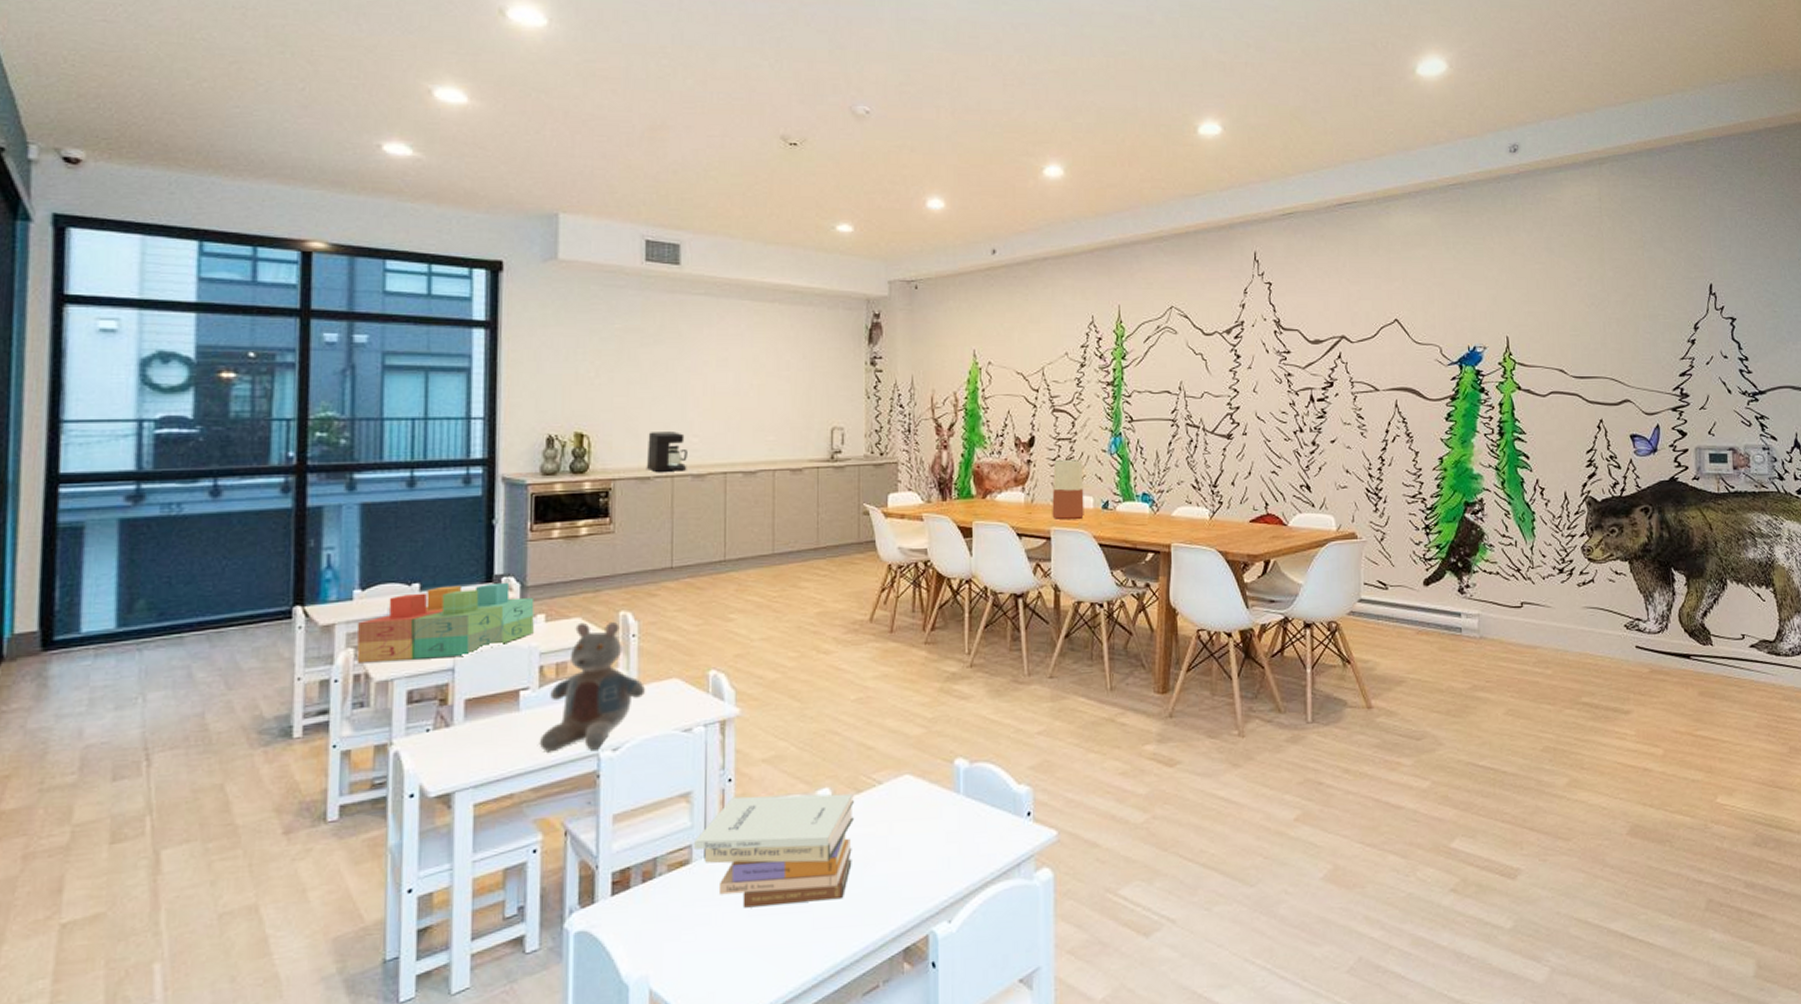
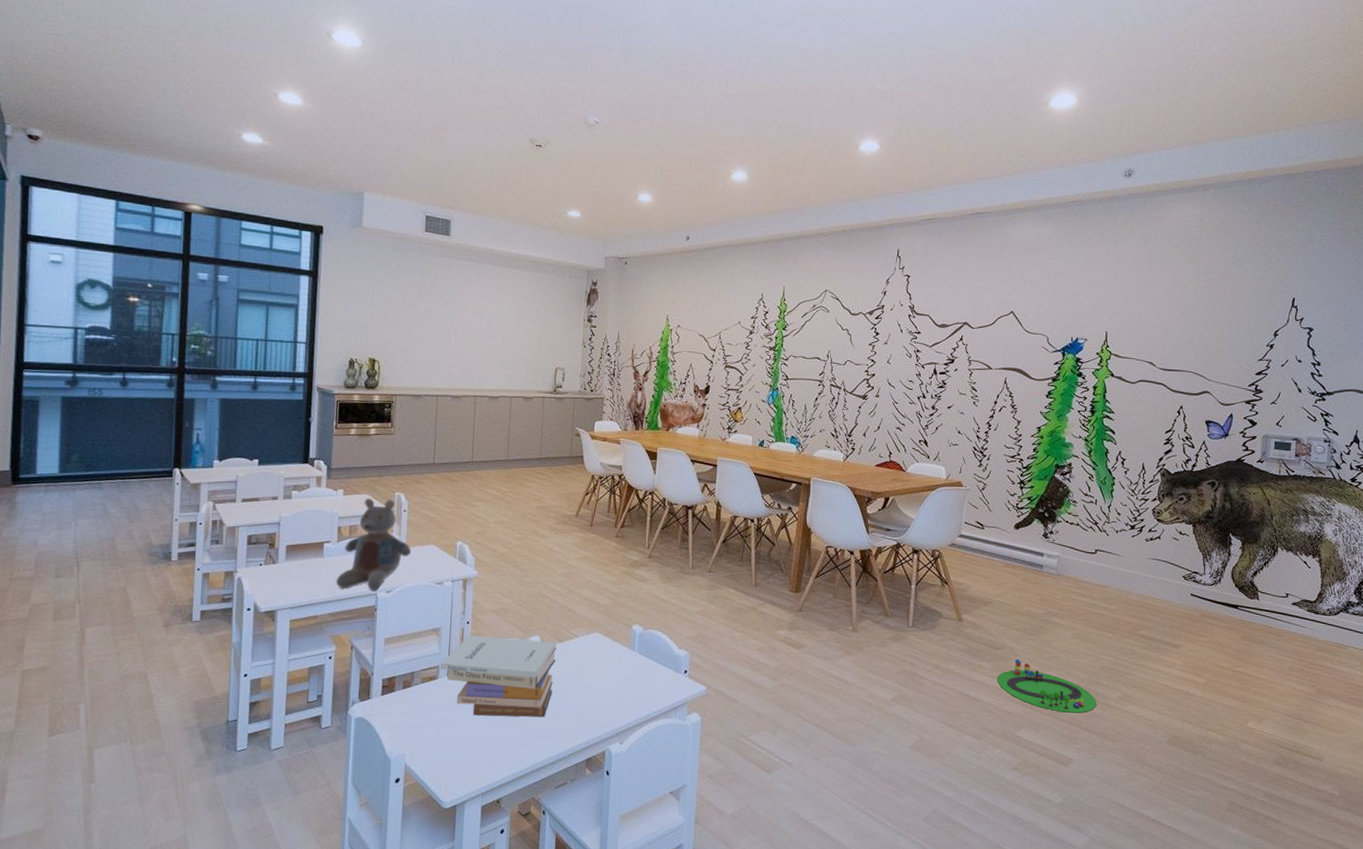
toy blocks: present [356,582,535,663] -> none [215,463,337,515]
coffee maker: present [646,432,688,472] -> none [419,361,449,393]
vase: present [1052,460,1084,519] -> none [719,406,746,452]
toy play set: none [1421,749,1542,811] -> present [998,658,1097,713]

